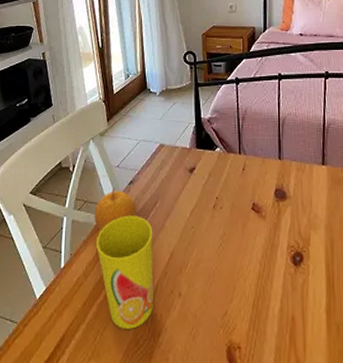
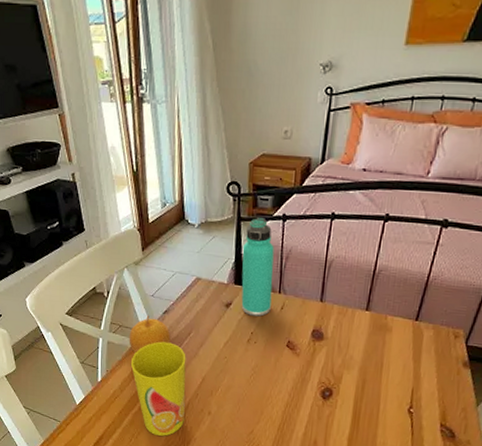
thermos bottle: none [202,81,233,180] -> present [241,216,274,317]

